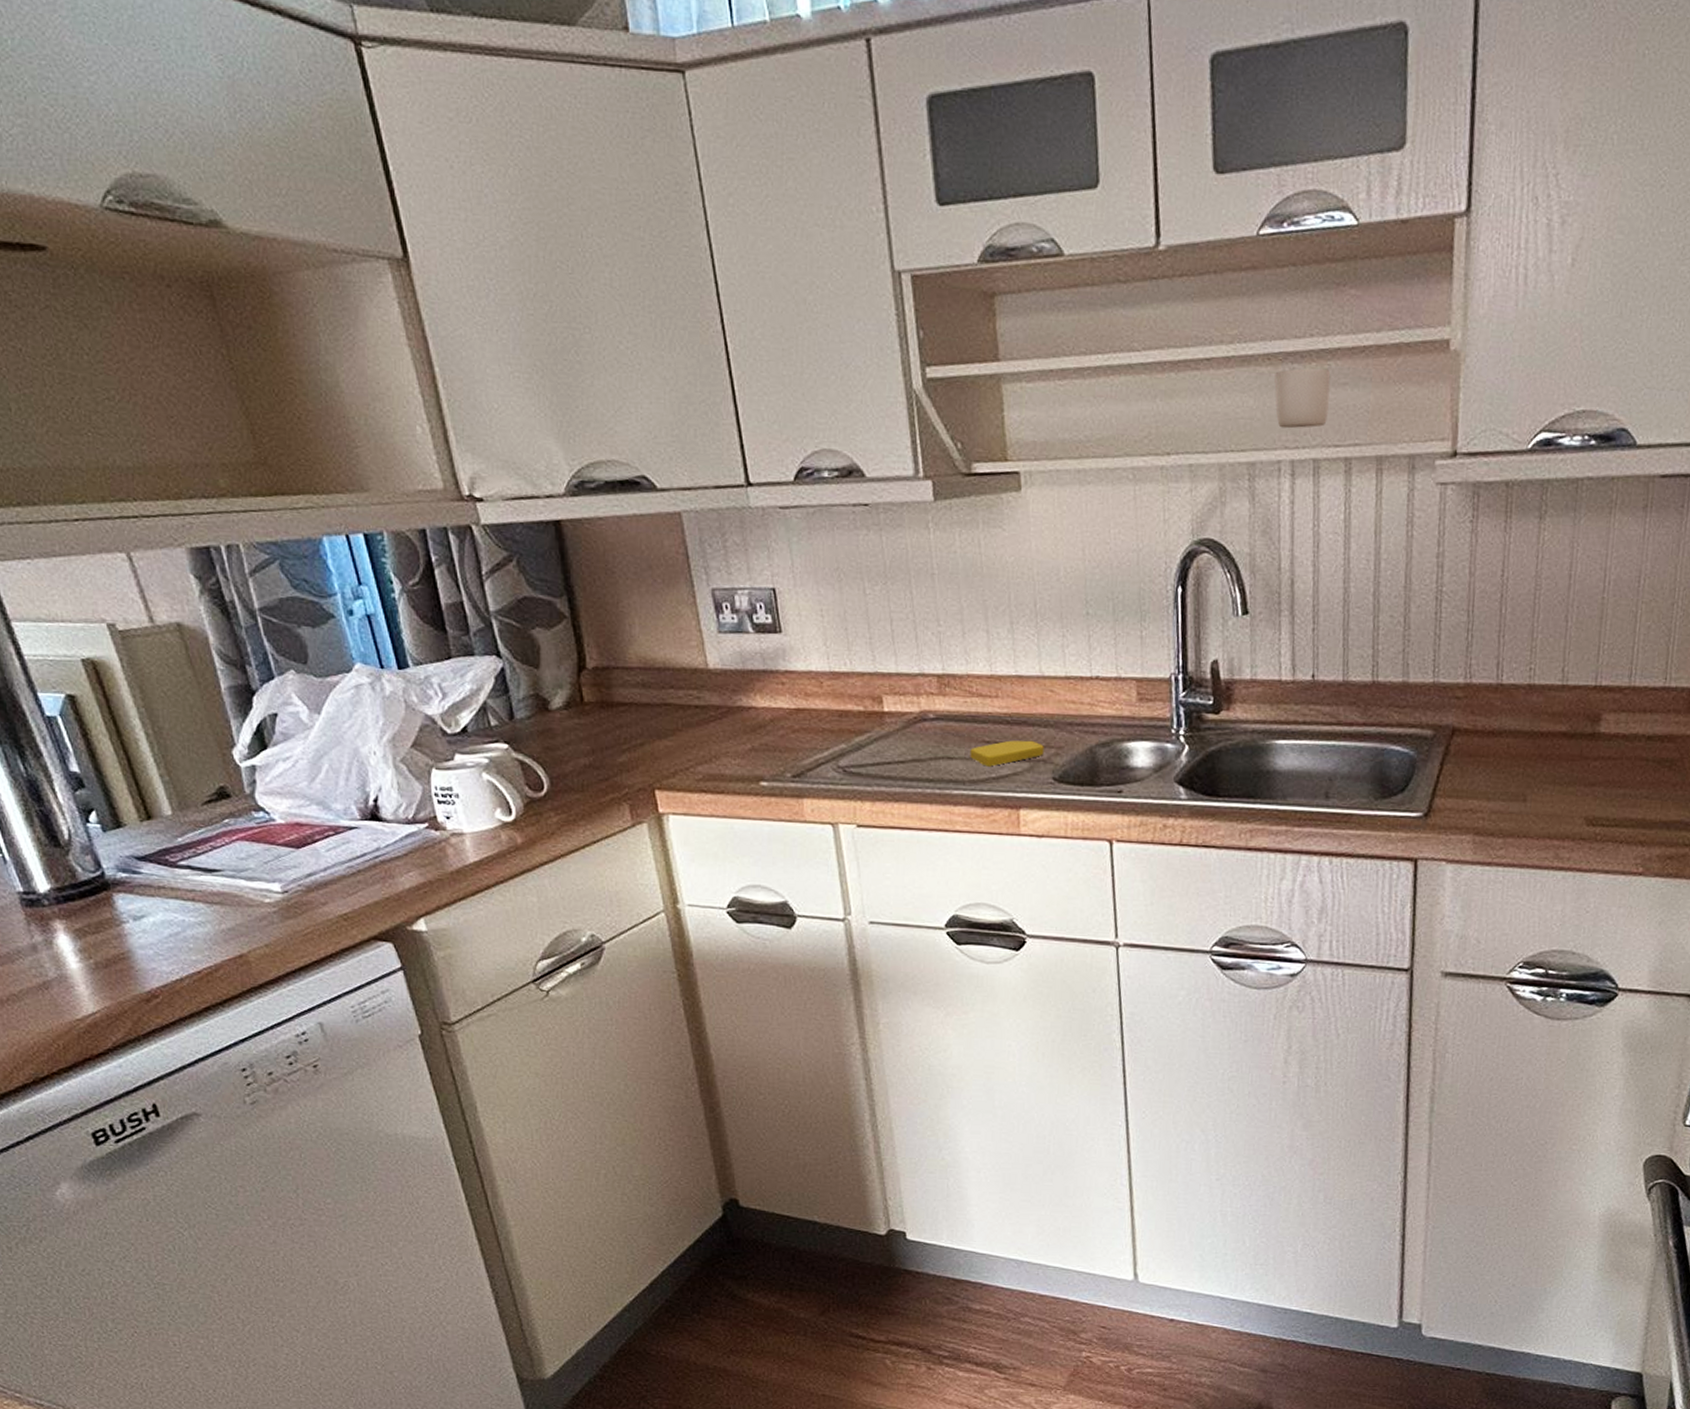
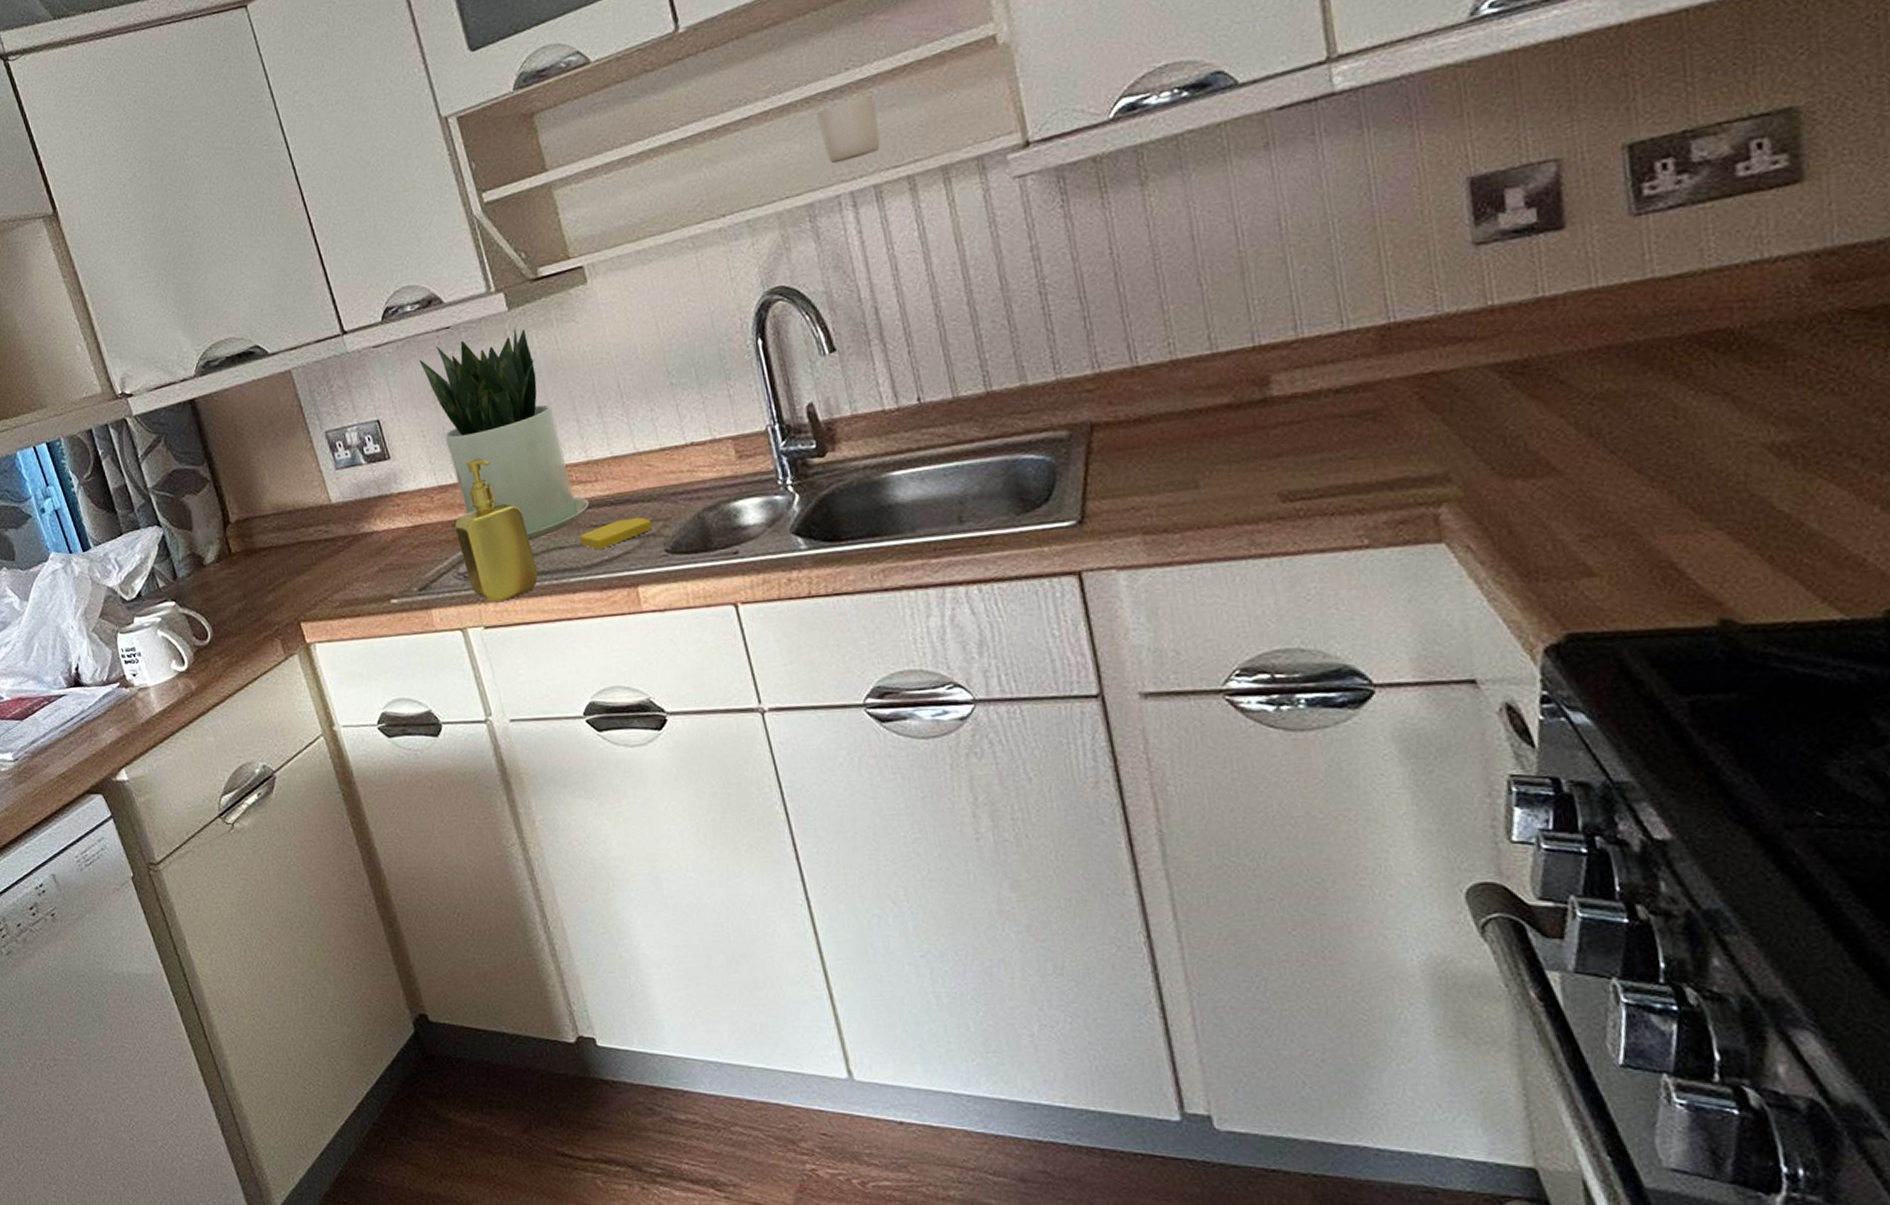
planter: none [829,521,986,745] -> present [419,328,589,540]
soap dispenser: none [841,650,922,803] -> present [454,458,539,603]

